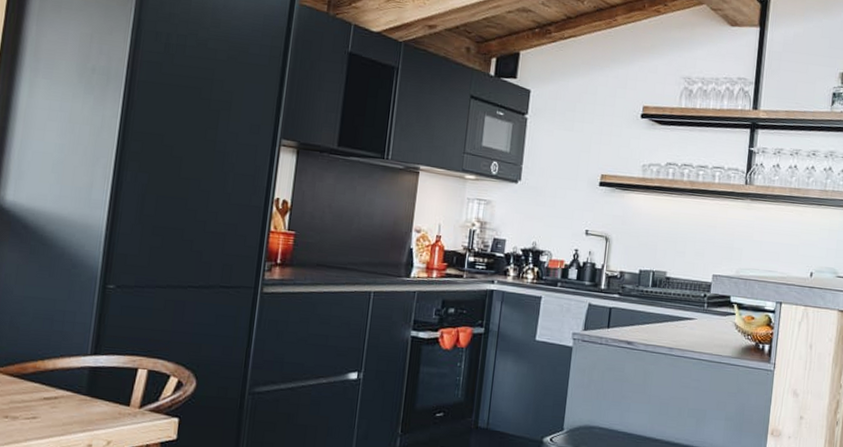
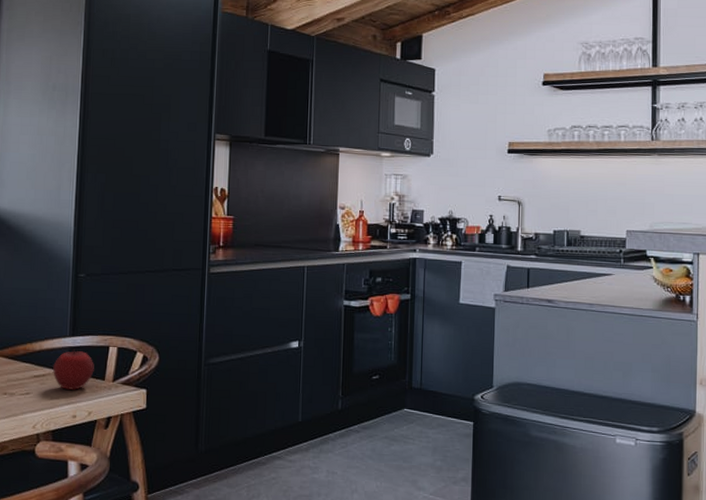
apple: none [67,369,119,417] -> present [52,349,94,391]

